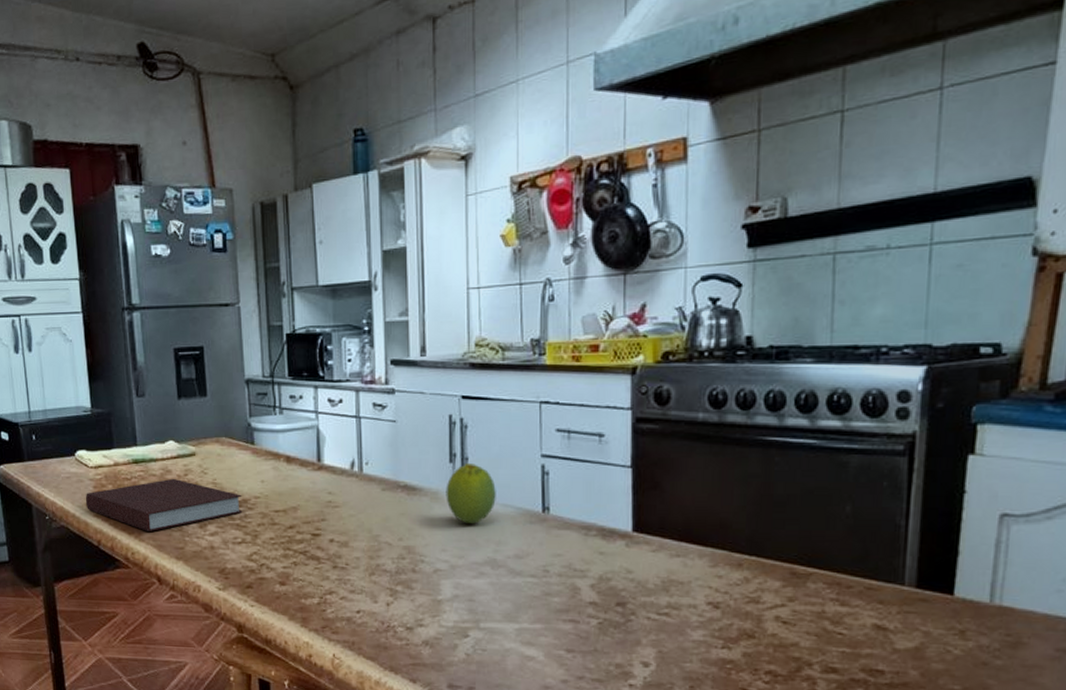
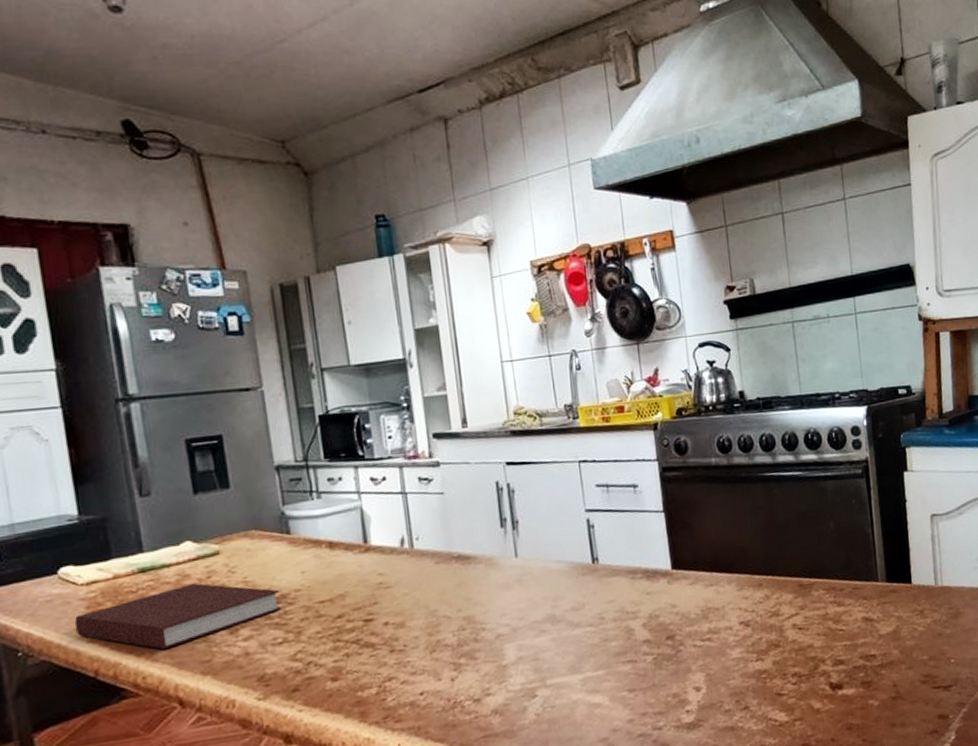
fruit: present [446,462,496,524] -> none [499,525,549,585]

